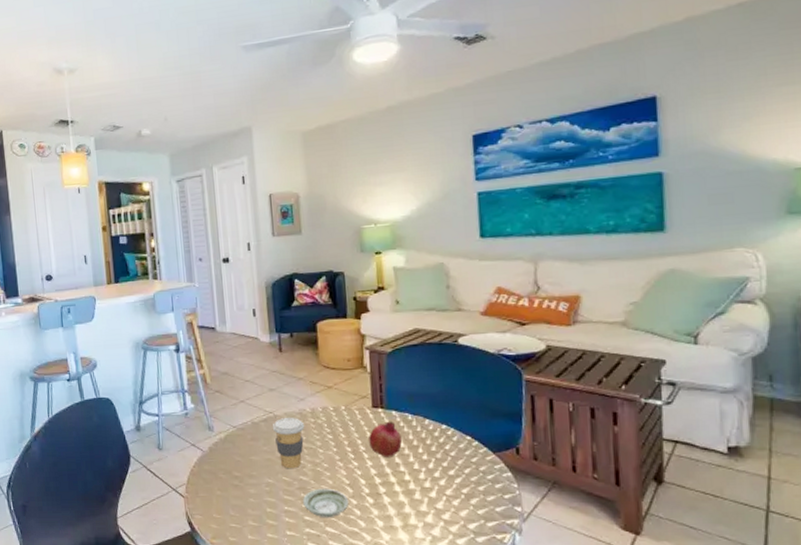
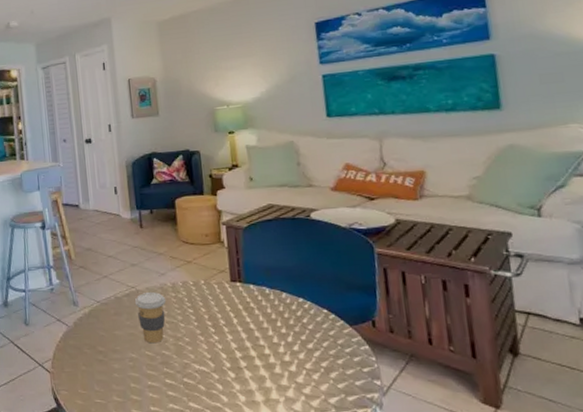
saucer: present [303,488,349,518] -> none [166,362,211,393]
fruit: present [369,421,403,457] -> none [228,294,261,331]

